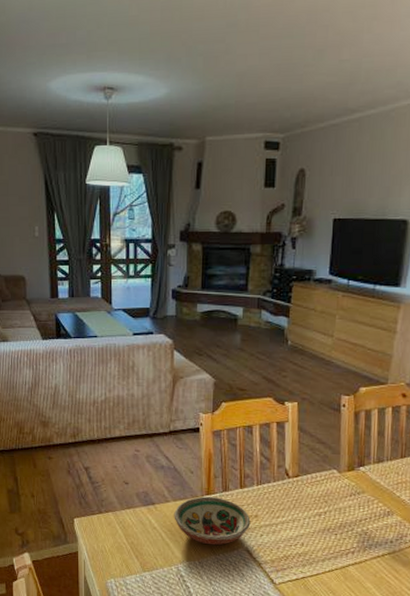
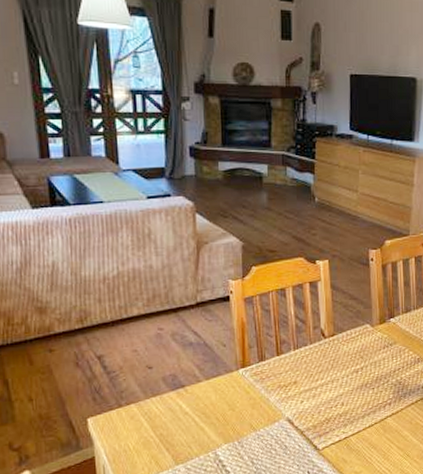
decorative bowl: present [174,496,251,545] -> none [207,368,290,421]

